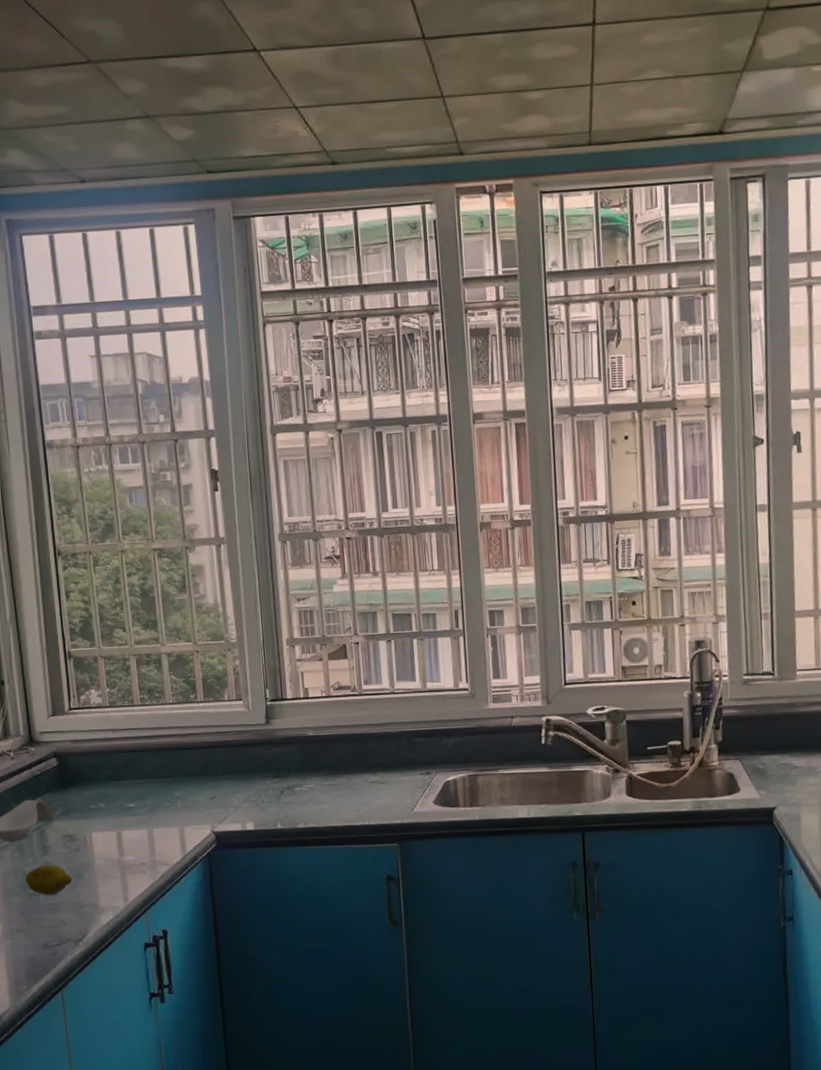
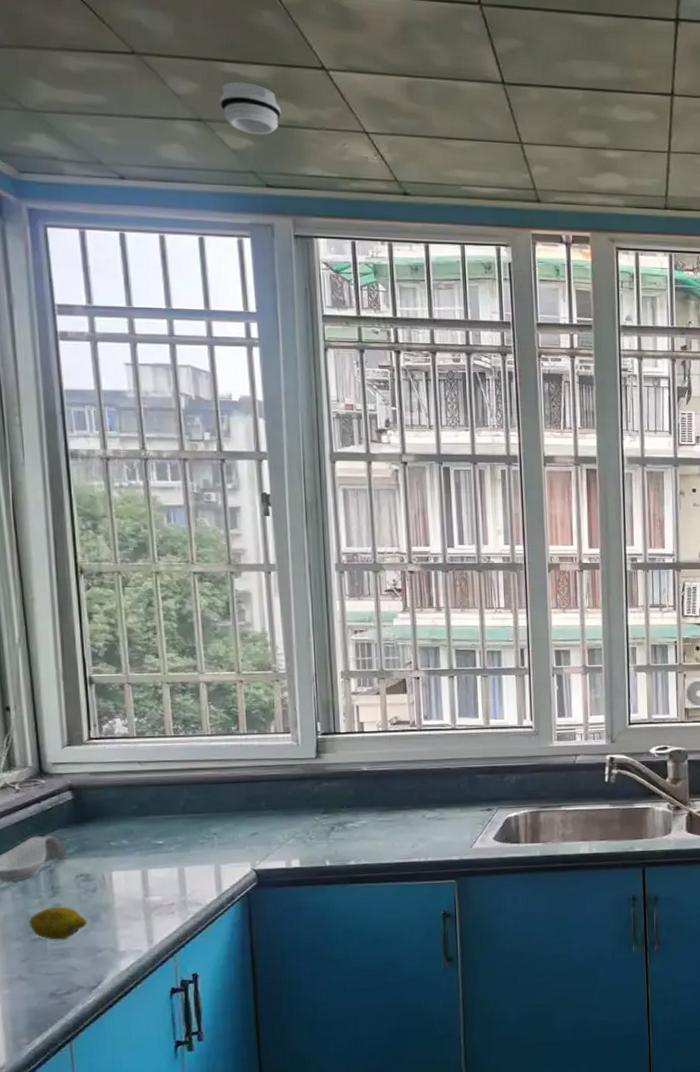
smoke detector: none [164,74,218,124] -> present [219,81,281,135]

